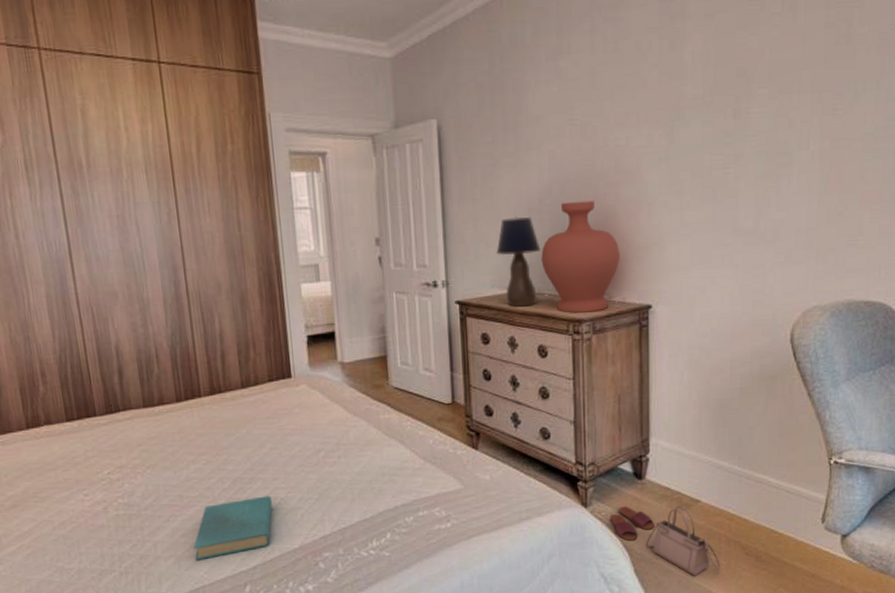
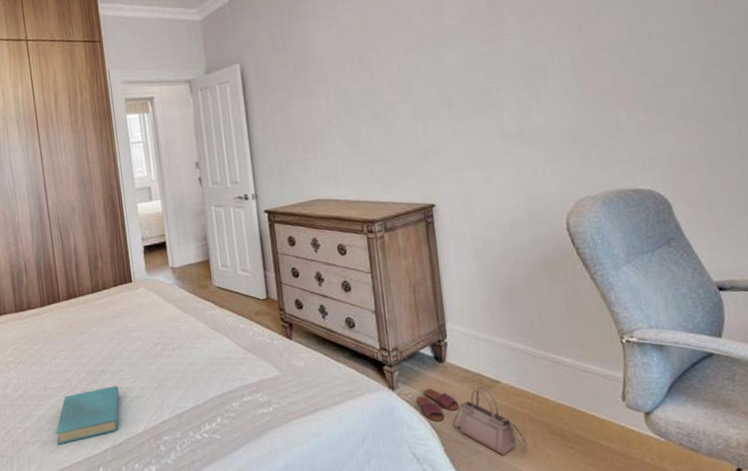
table lamp: present [496,215,541,308] -> none [295,135,333,213]
decorative vase: present [541,200,621,313] -> none [333,119,403,215]

